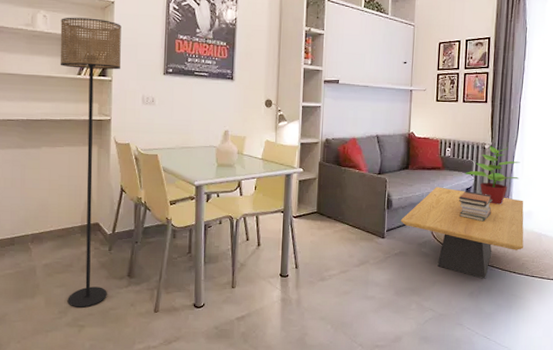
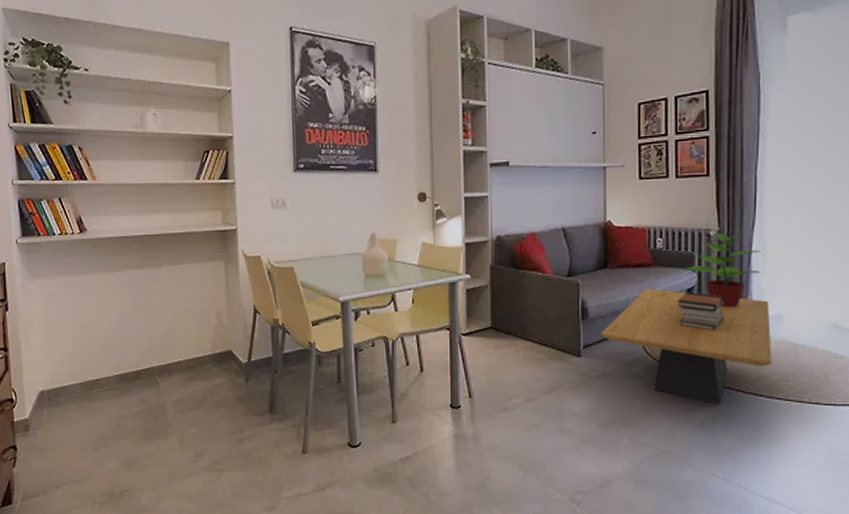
floor lamp: present [60,17,121,308] -> none [172,111,247,449]

